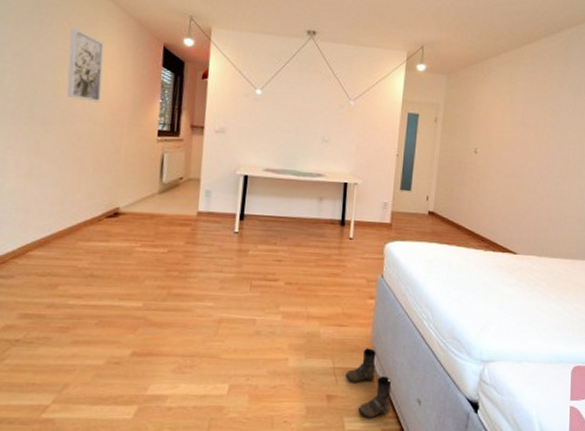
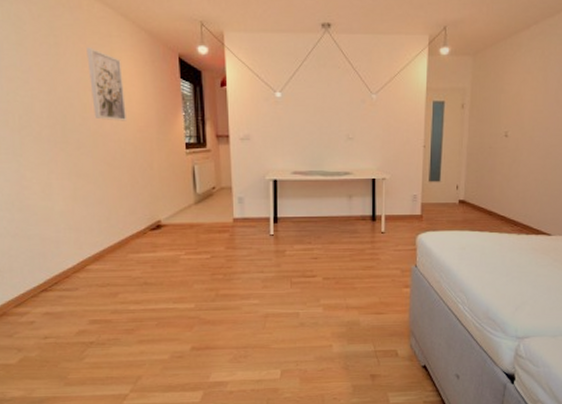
boots: present [344,348,392,419] -> none [386,332,431,393]

